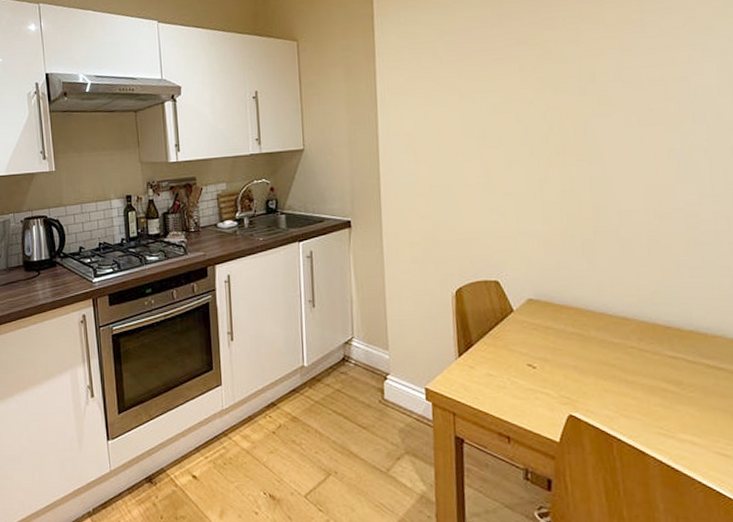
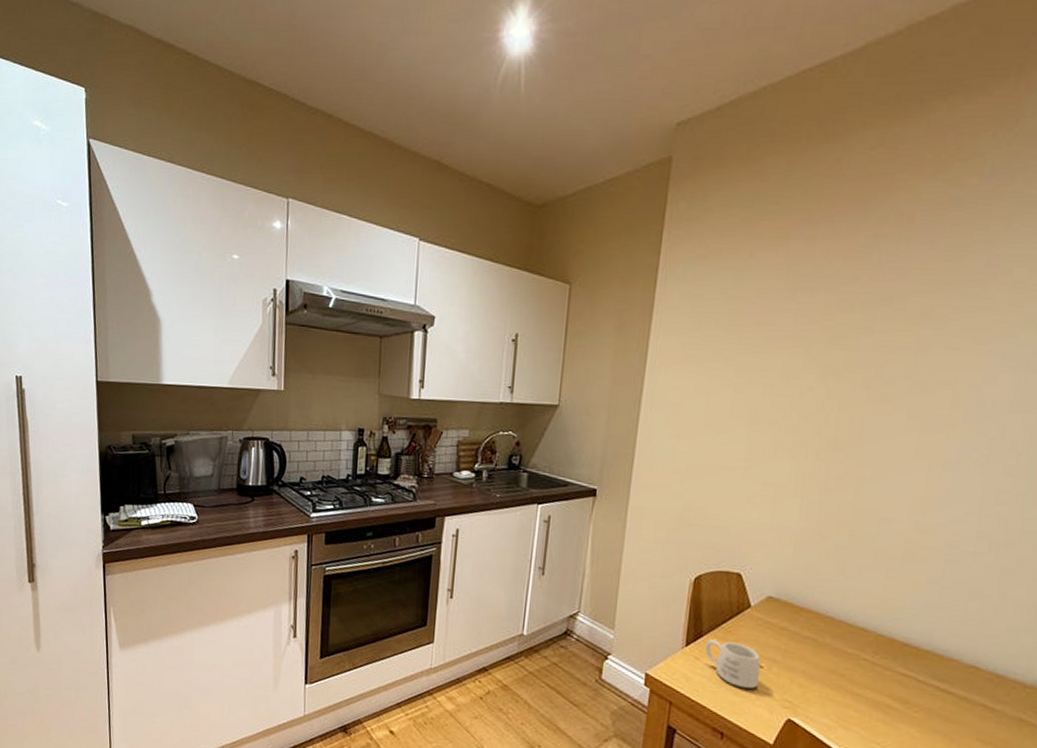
mug: none [477,347,535,389] -> present [705,639,761,689]

